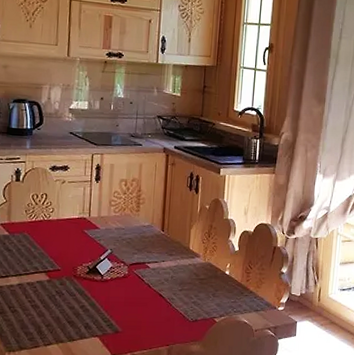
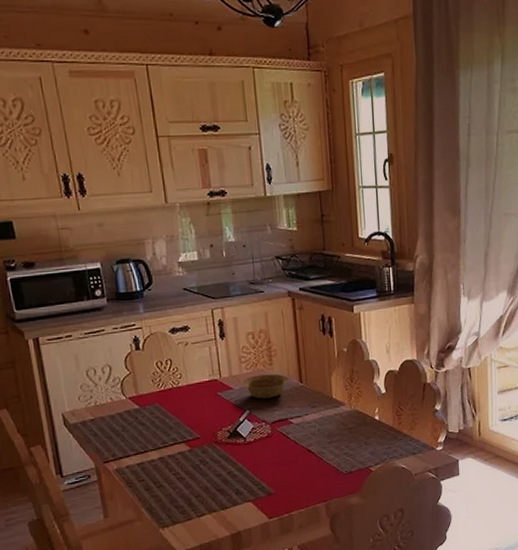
bowl: none [108,219,152,242] -> present [241,374,289,399]

